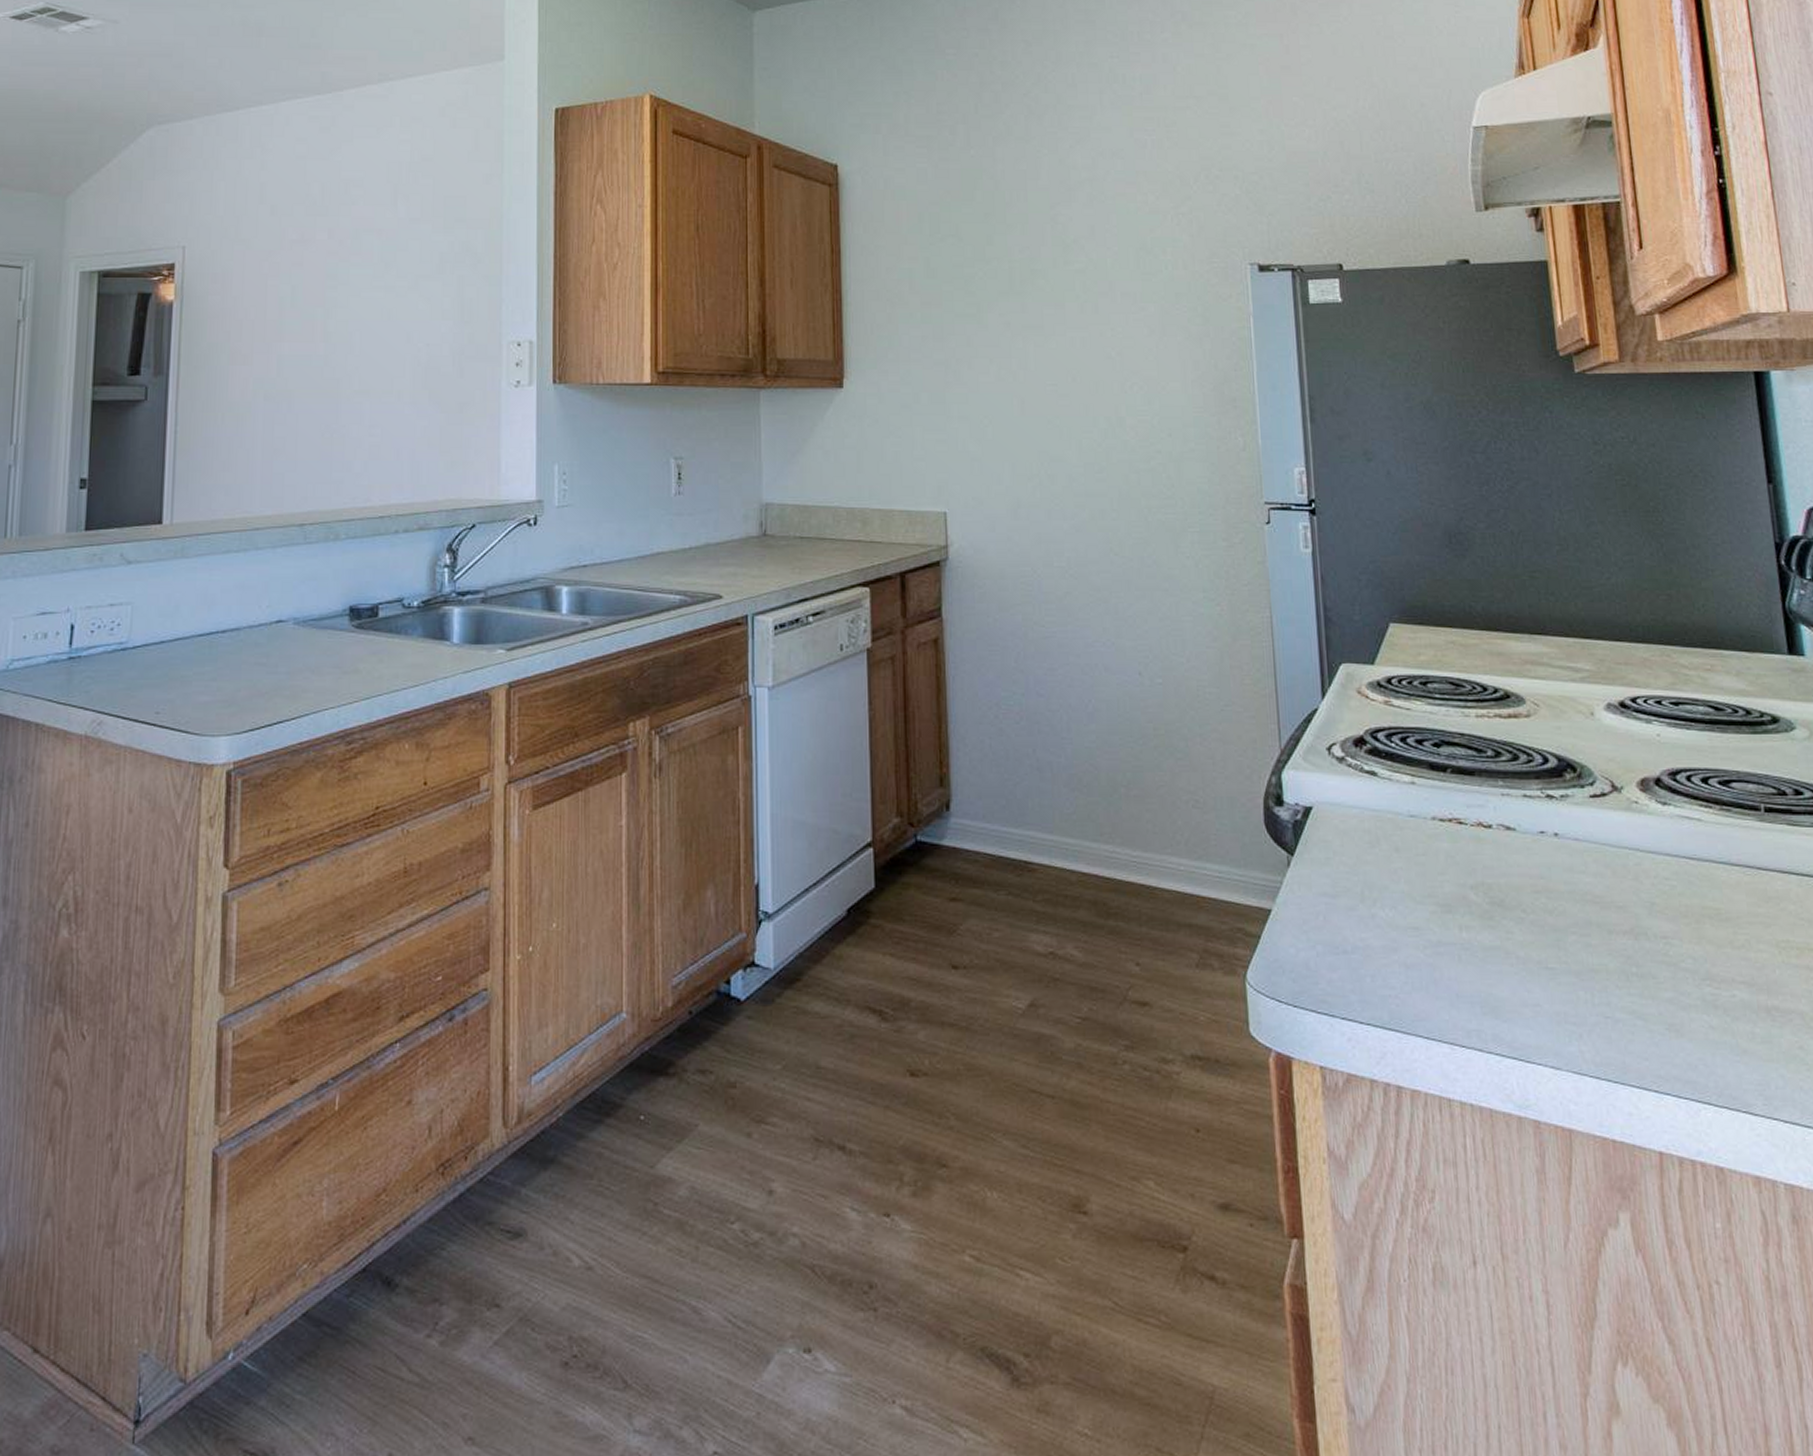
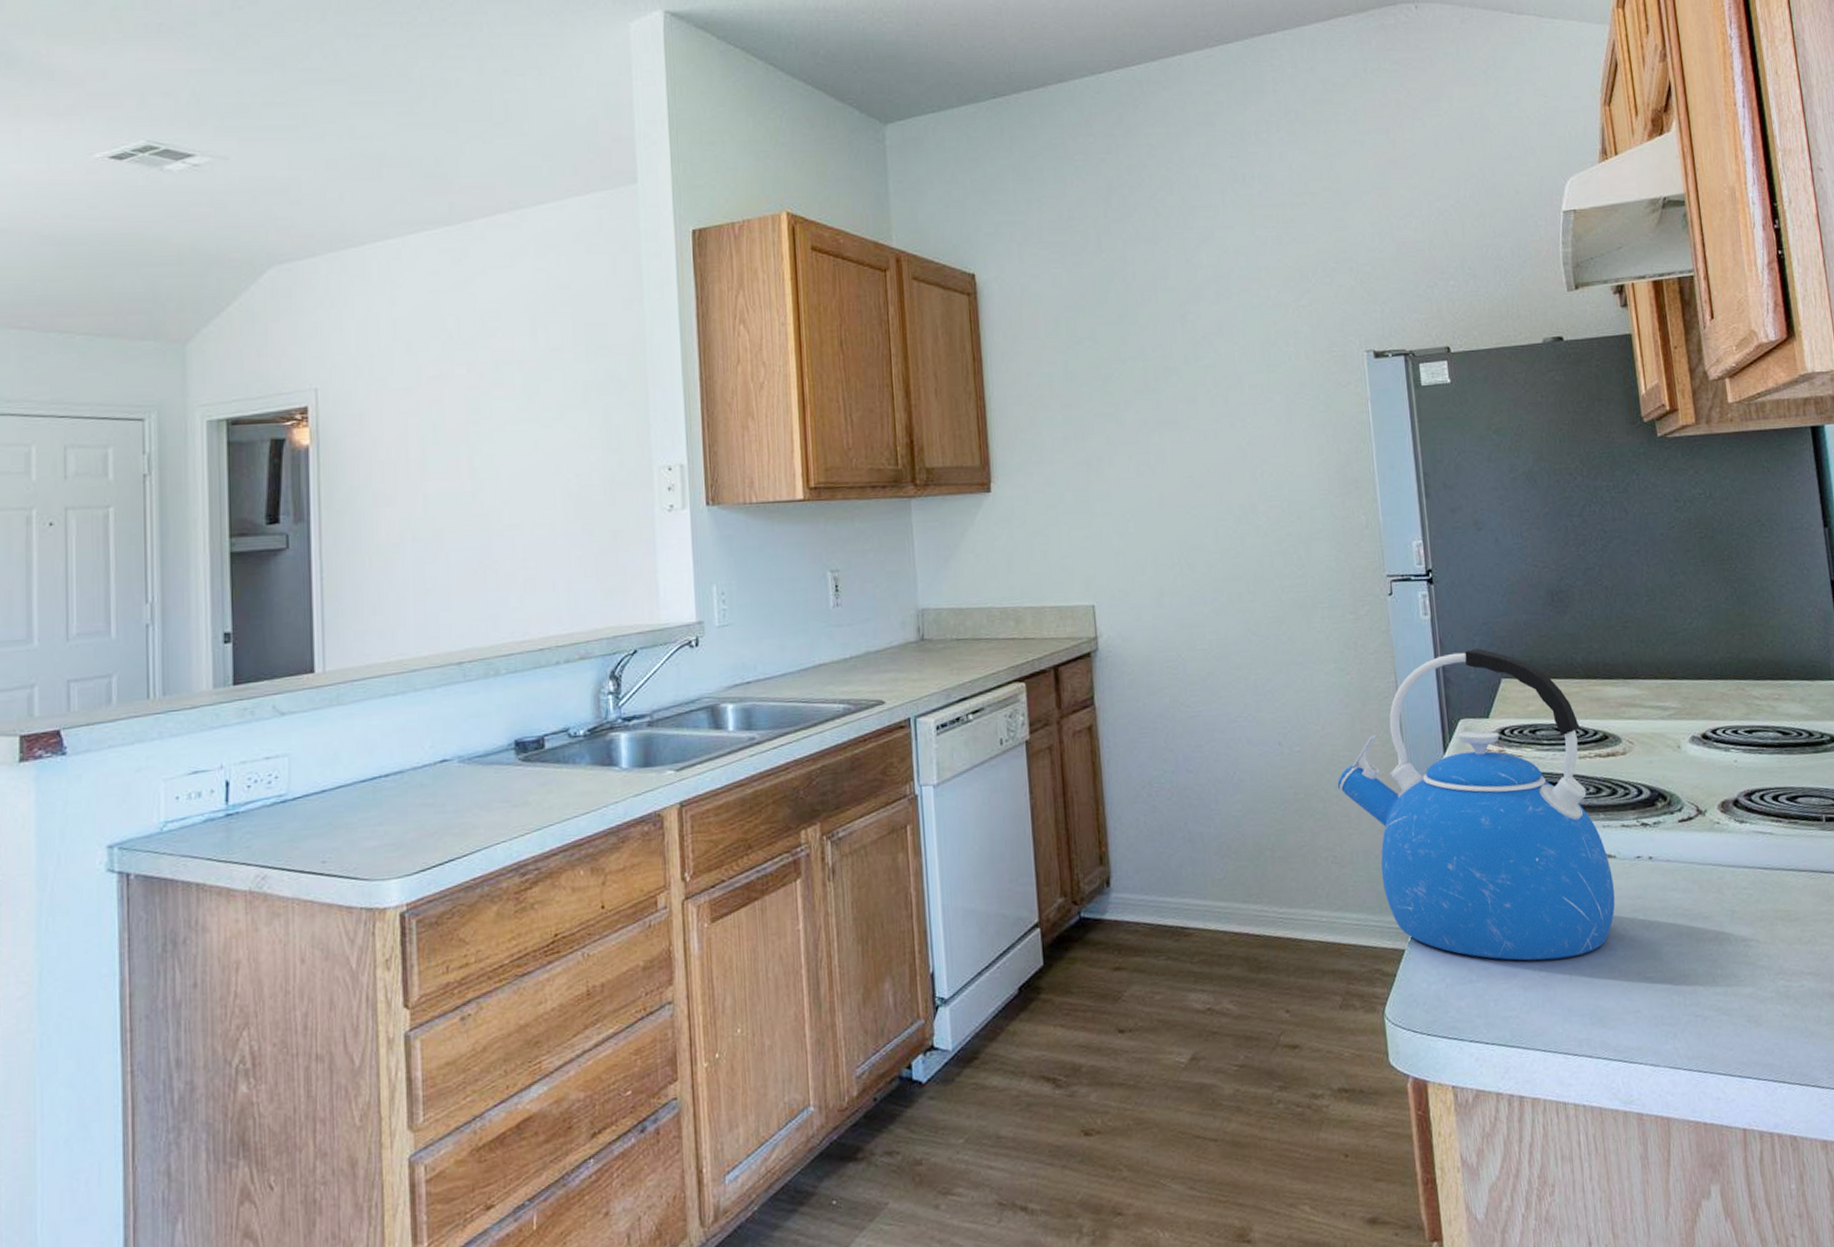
kettle: none [1201,588,1514,937] -> present [1337,648,1615,961]

